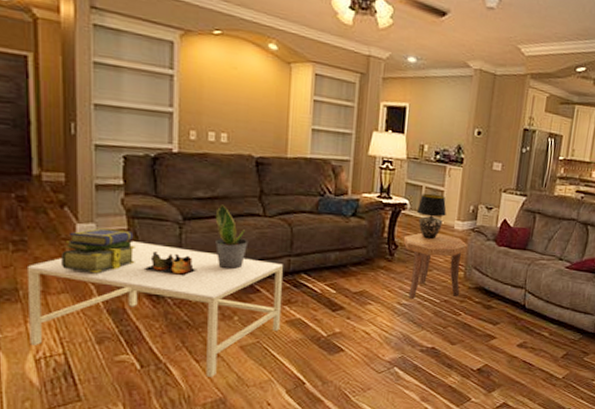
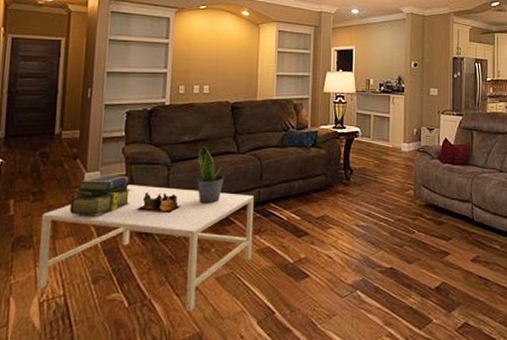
side table: present [403,232,467,299] -> none [357,156,414,220]
table lamp: present [417,193,447,240] -> none [368,120,393,162]

